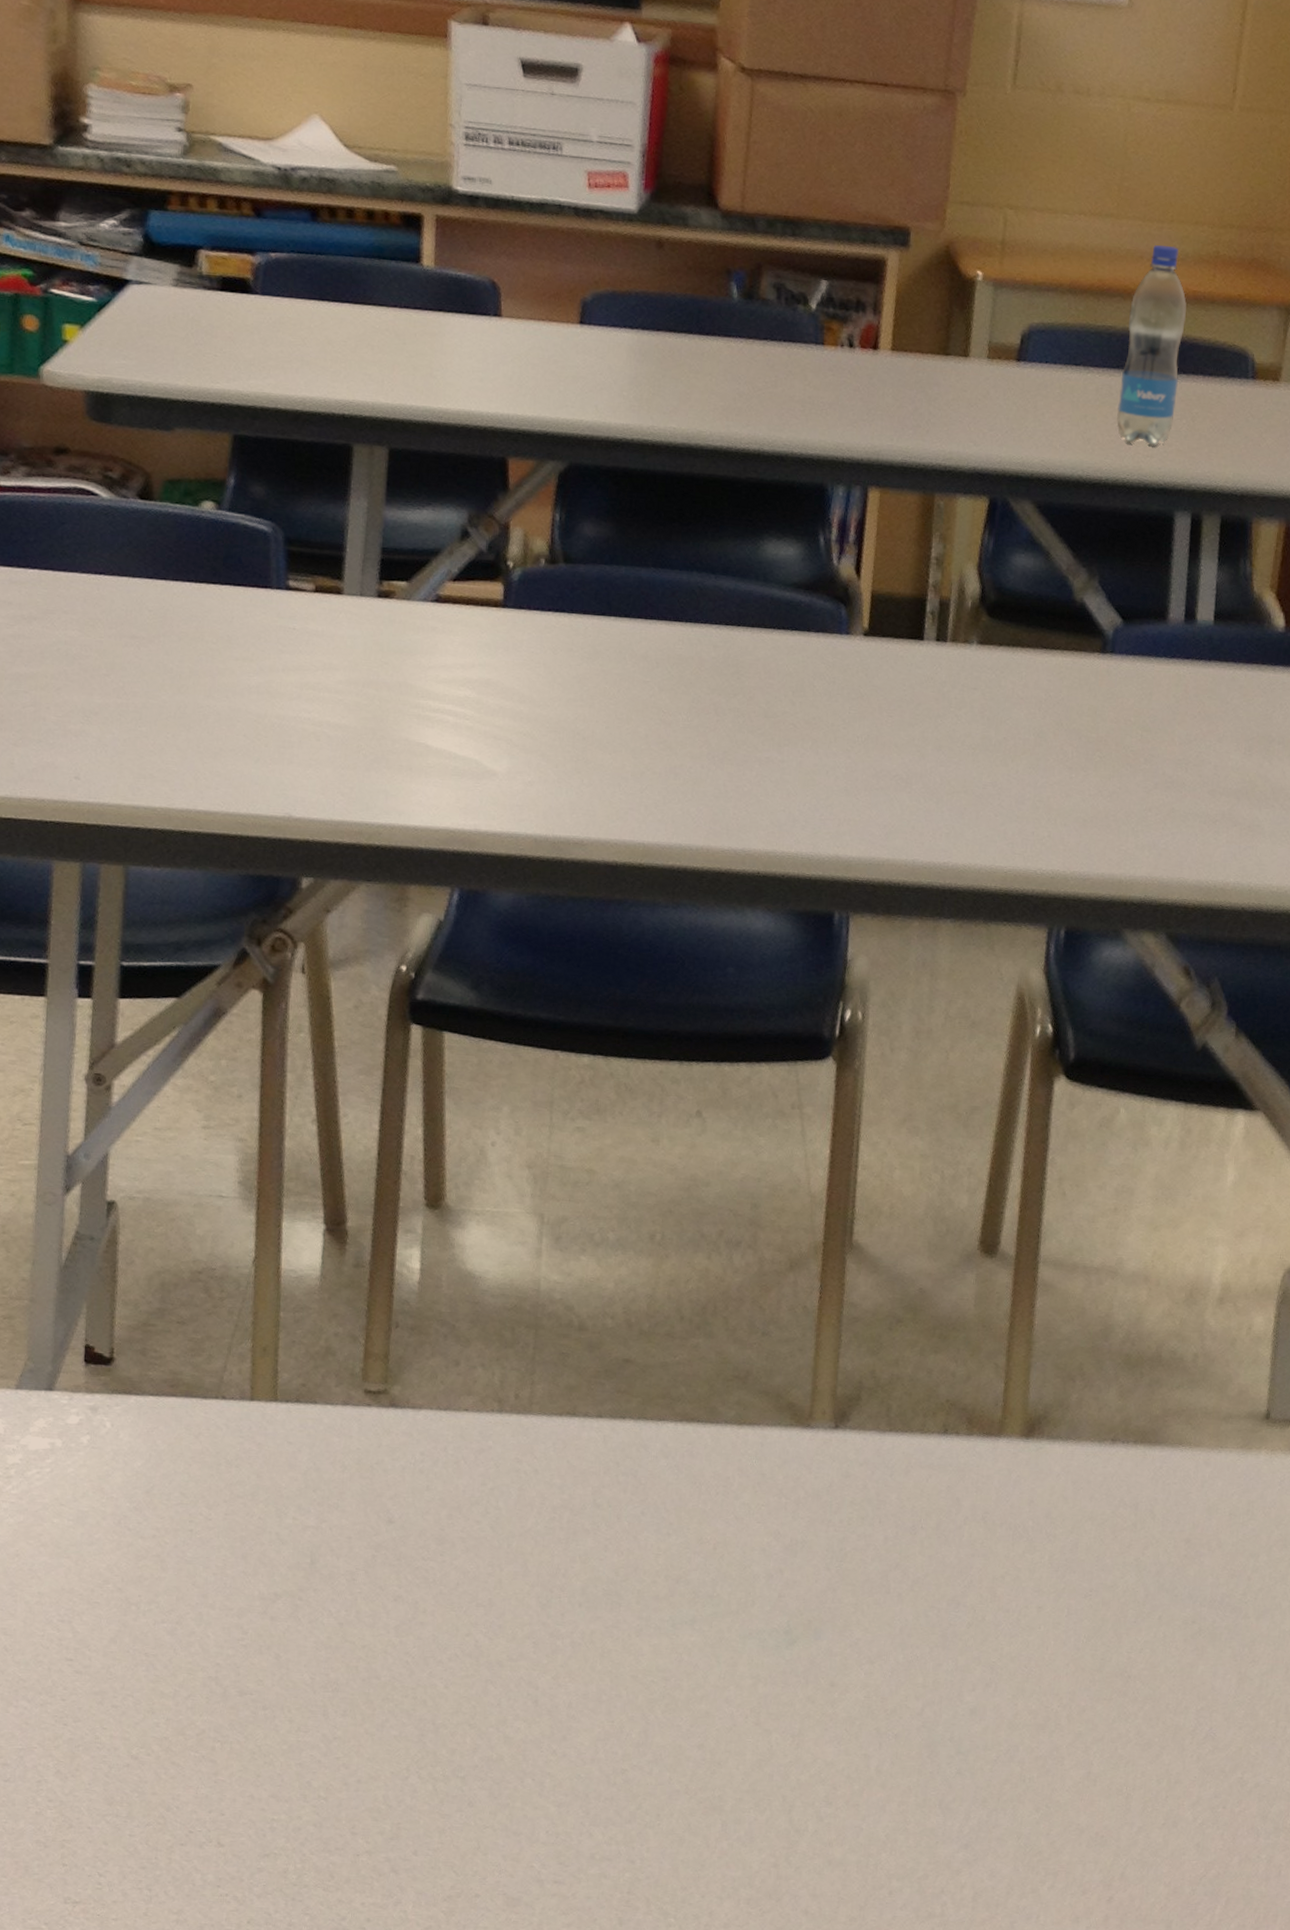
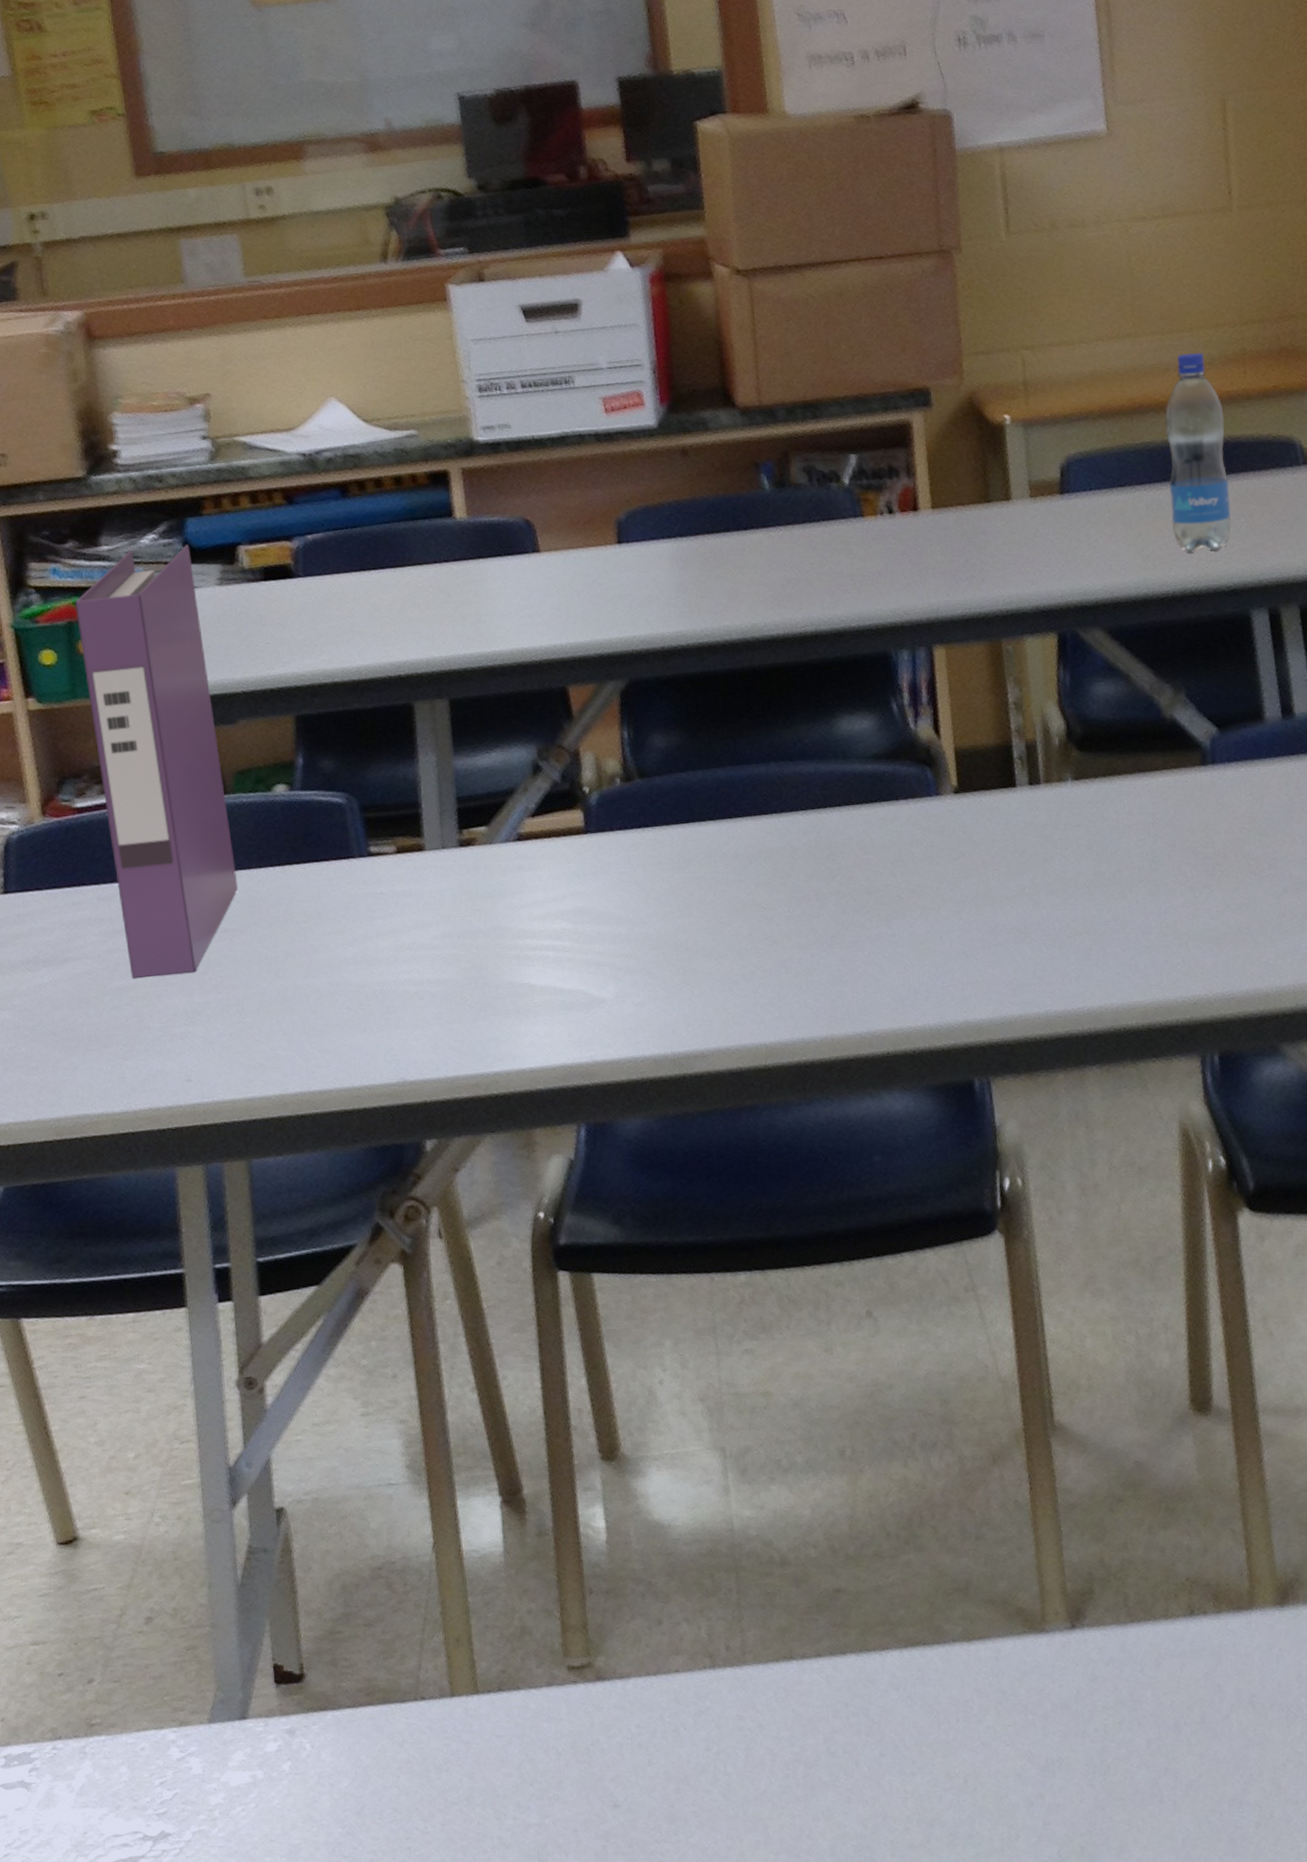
binder: none [24,232,153,672] -> present [75,544,239,978]

